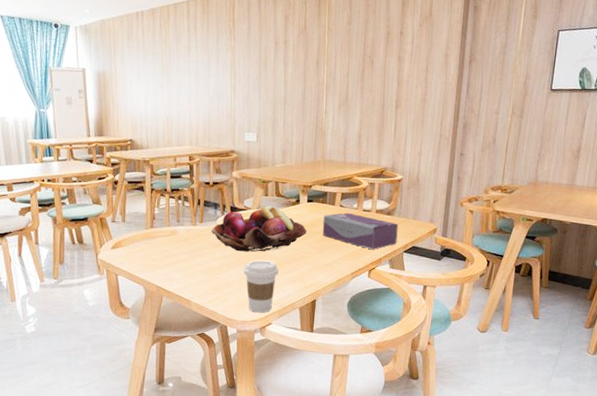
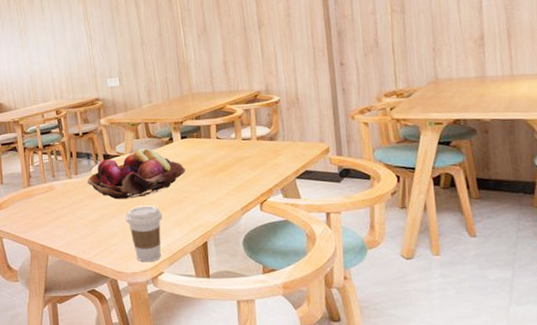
tissue box: present [322,212,399,250] -> none [200,144,286,181]

